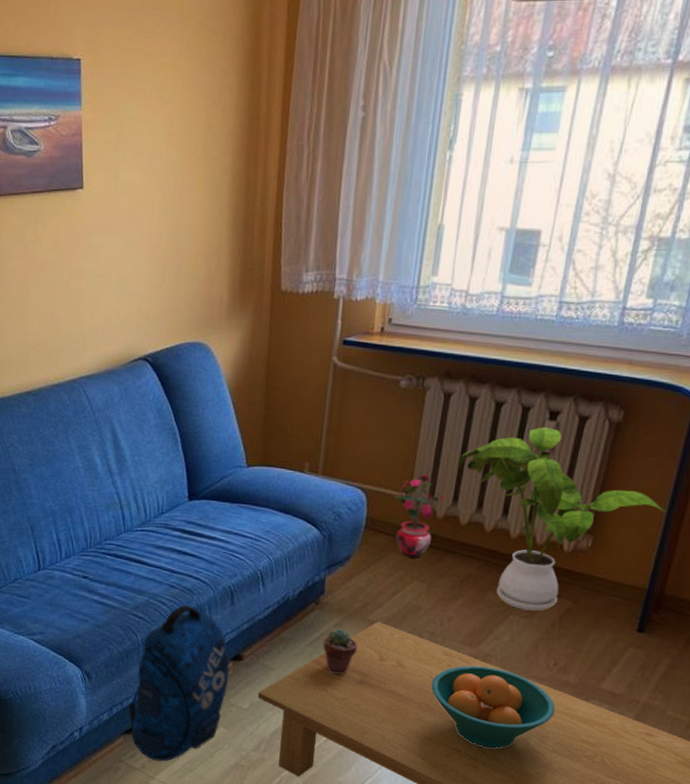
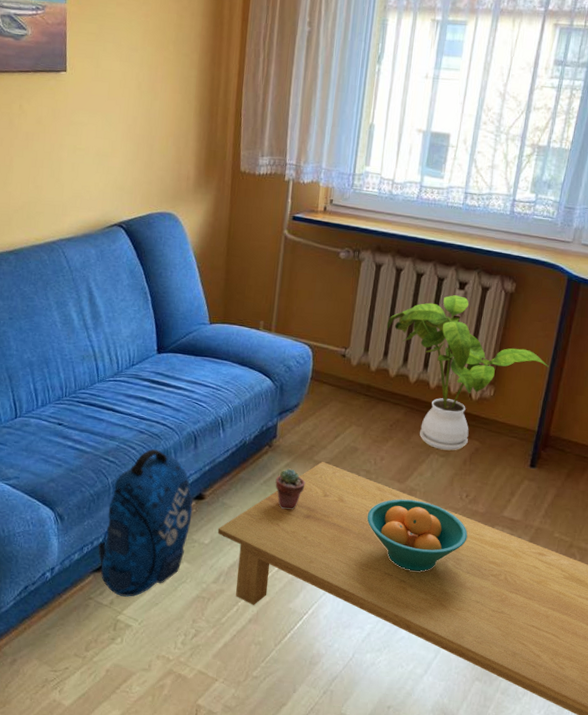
potted plant: present [394,474,447,558] -> none [335,333,378,406]

